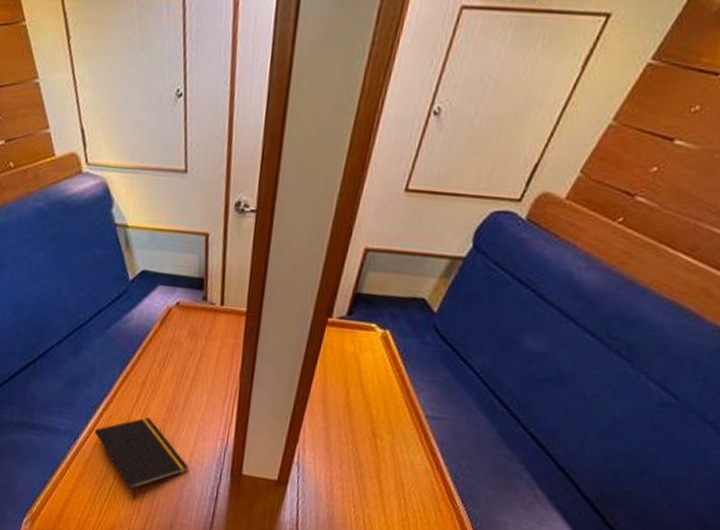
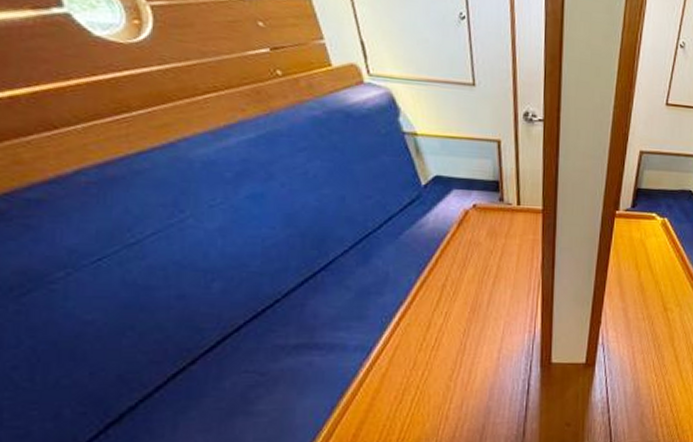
notepad: present [95,417,188,499] -> none [391,320,497,407]

